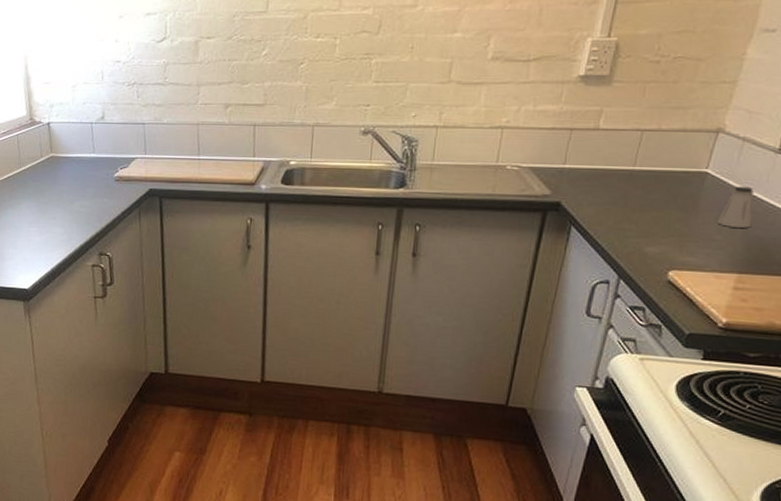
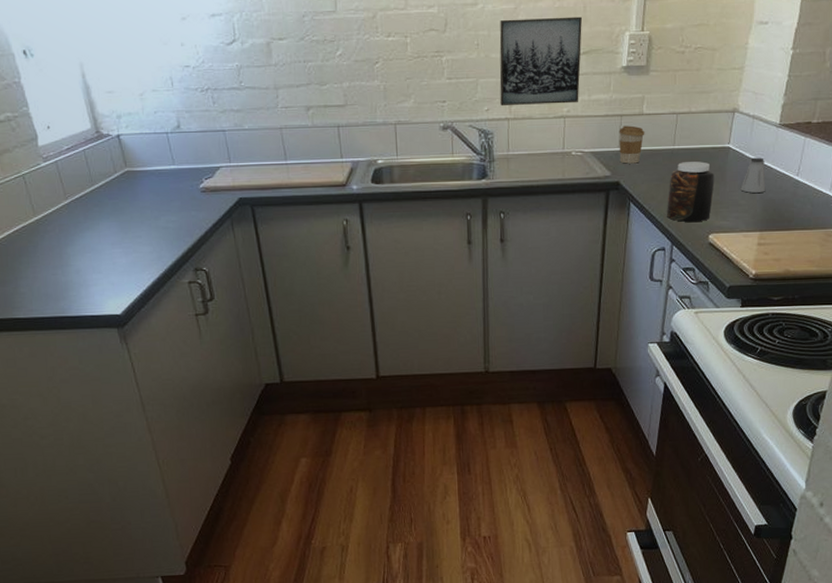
wall art: none [430,20,536,114] -> present [499,16,582,107]
coffee cup: none [563,141,599,183] -> present [619,125,645,164]
jar: none [615,185,684,255] -> present [666,161,715,222]

